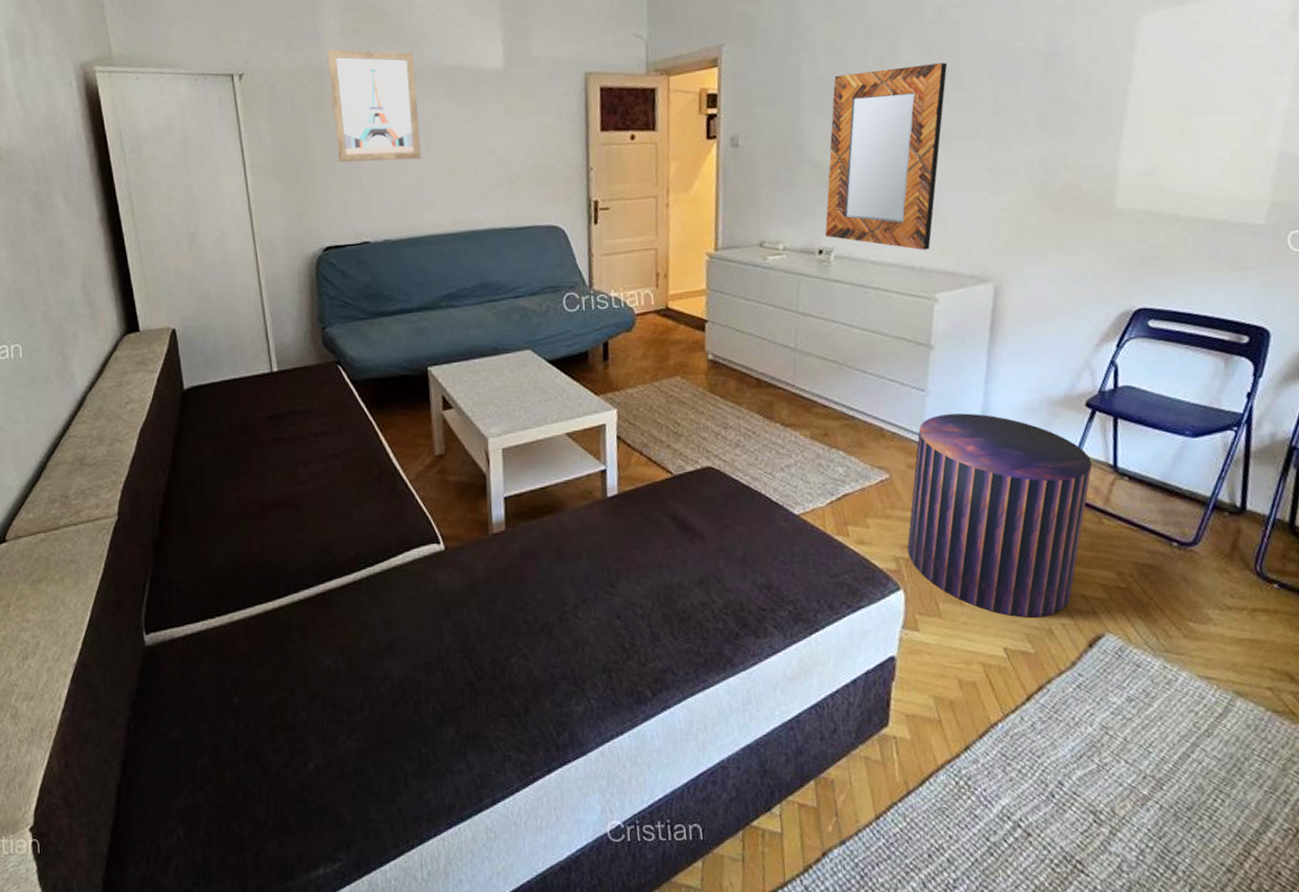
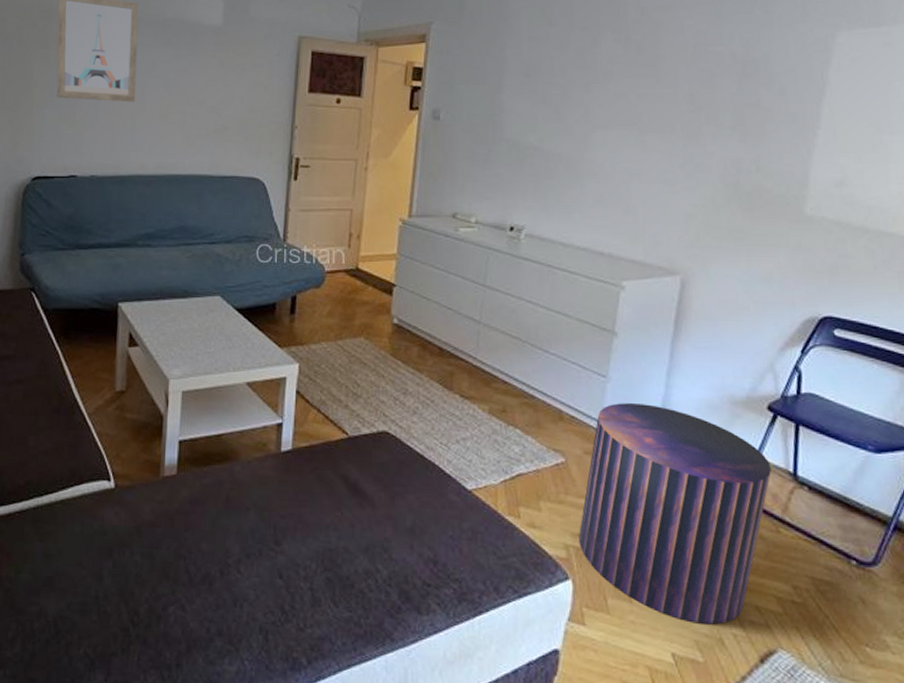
home mirror: present [825,62,948,250] -> none [517,59,647,237]

